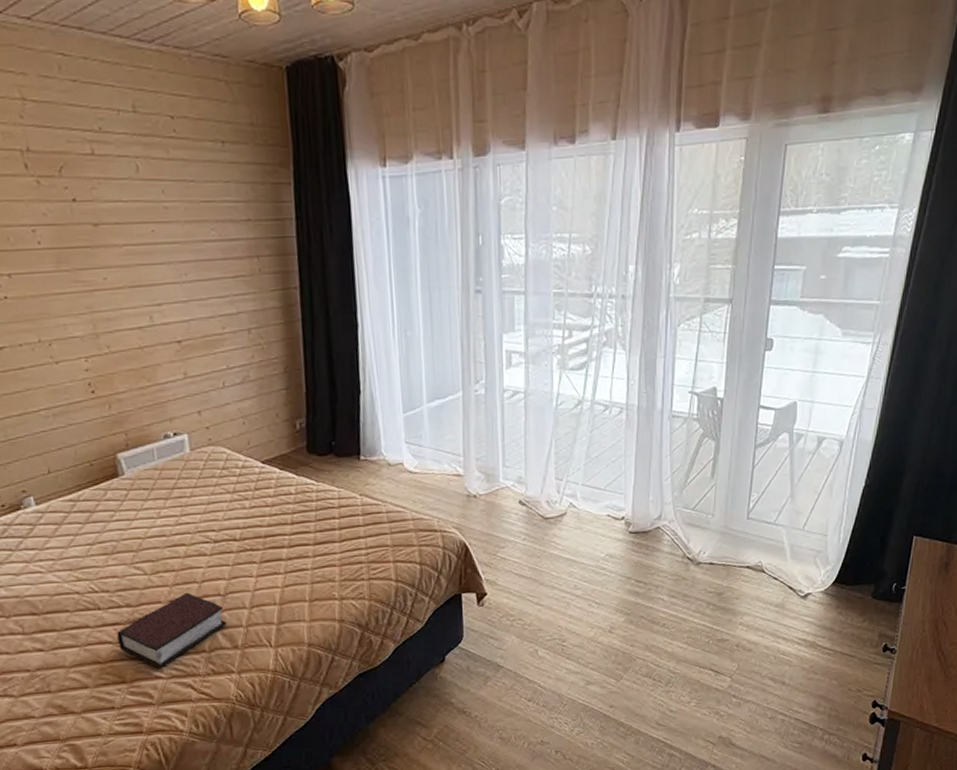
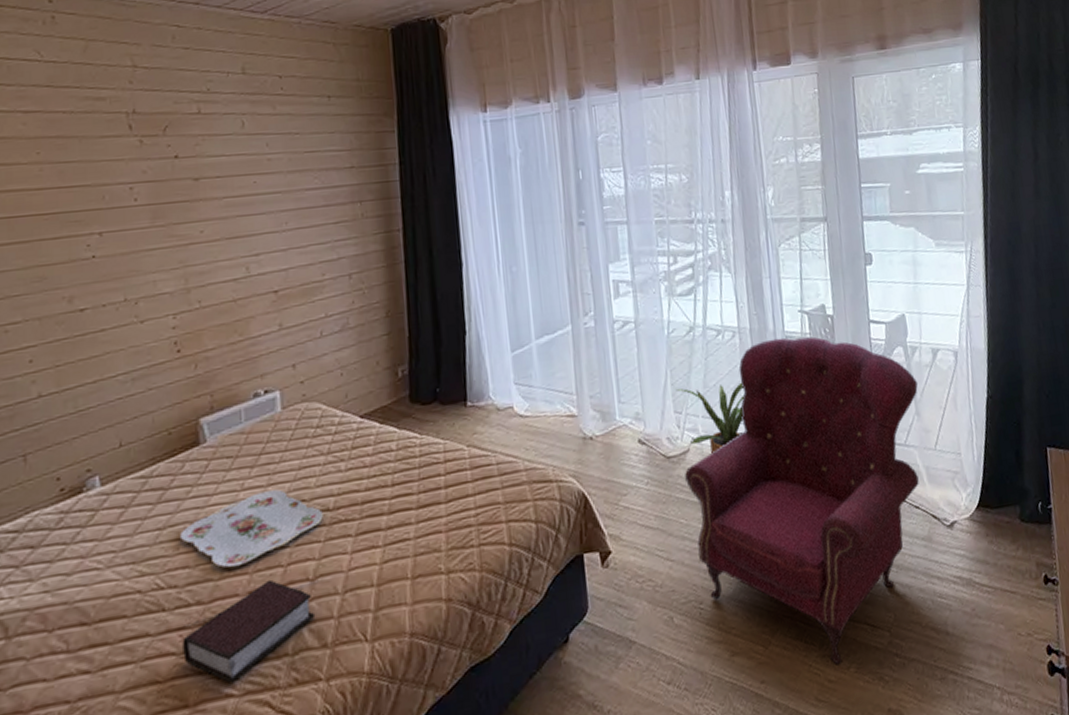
serving tray: none [108,520,231,581] -> present [180,489,323,568]
house plant: none [558,456,625,518] -> present [675,382,745,453]
armchair: none [560,417,798,700] -> present [685,337,919,665]

